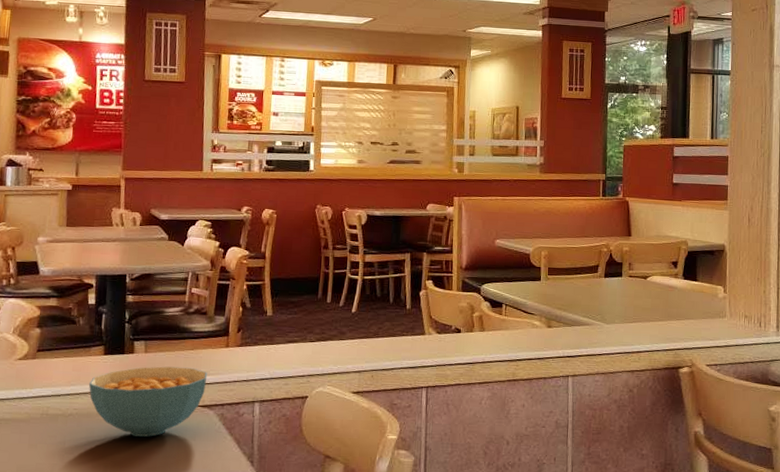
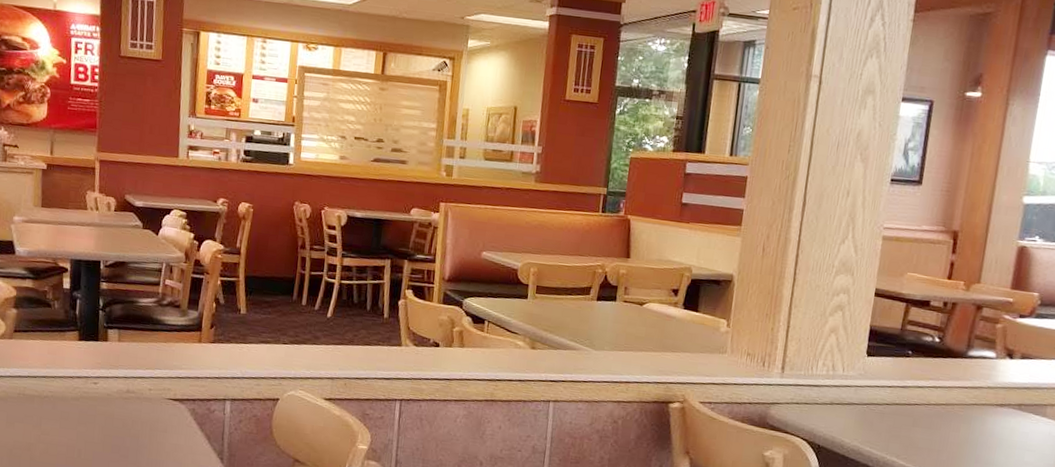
cereal bowl: present [89,366,208,437] -> none [64,356,180,426]

